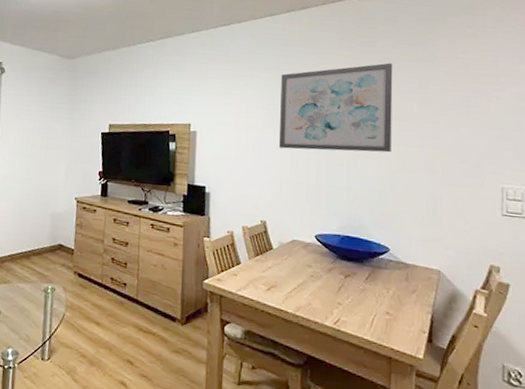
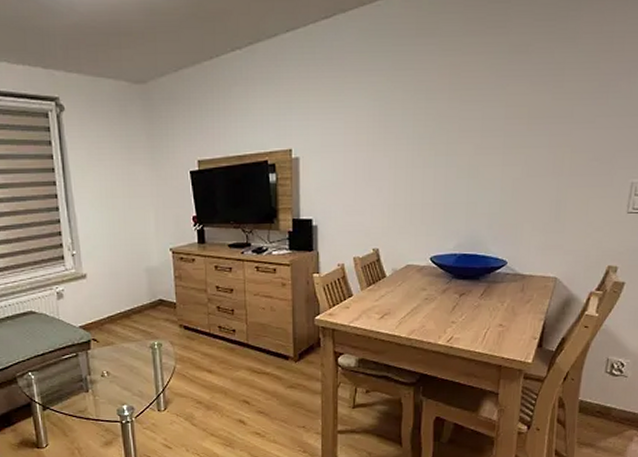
wall art: present [278,63,393,153] -> none [392,47,526,166]

